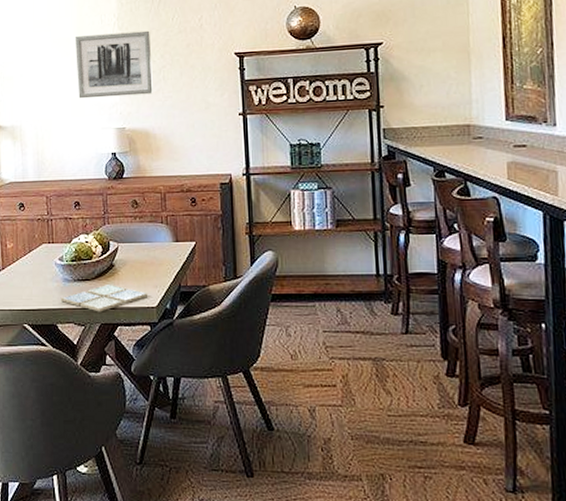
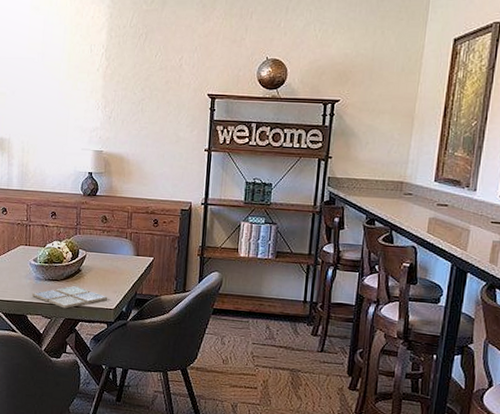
wall art: present [75,30,153,99] -> none [64,62,134,123]

